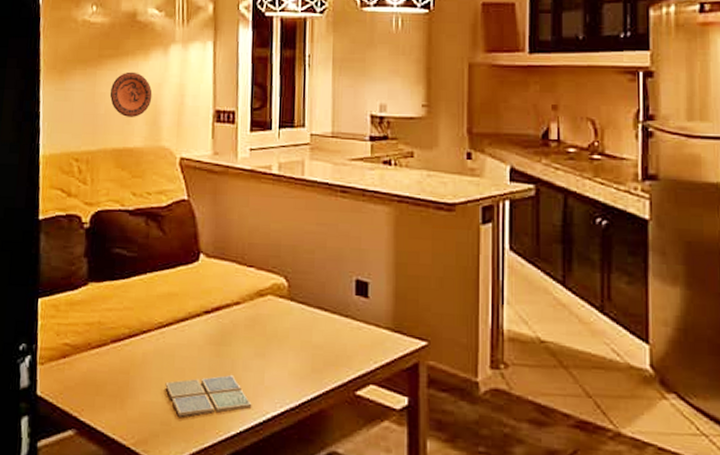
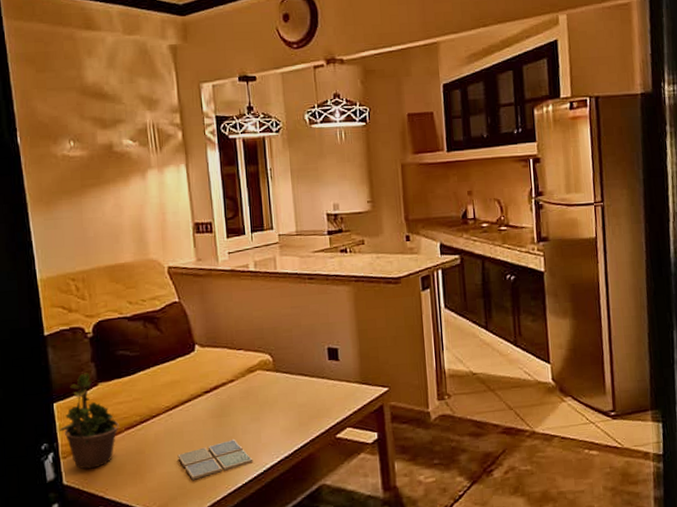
potted plant: none [41,268,105,382] -> present [60,372,119,470]
decorative plate: present [110,71,153,117] -> none [97,197,136,237]

